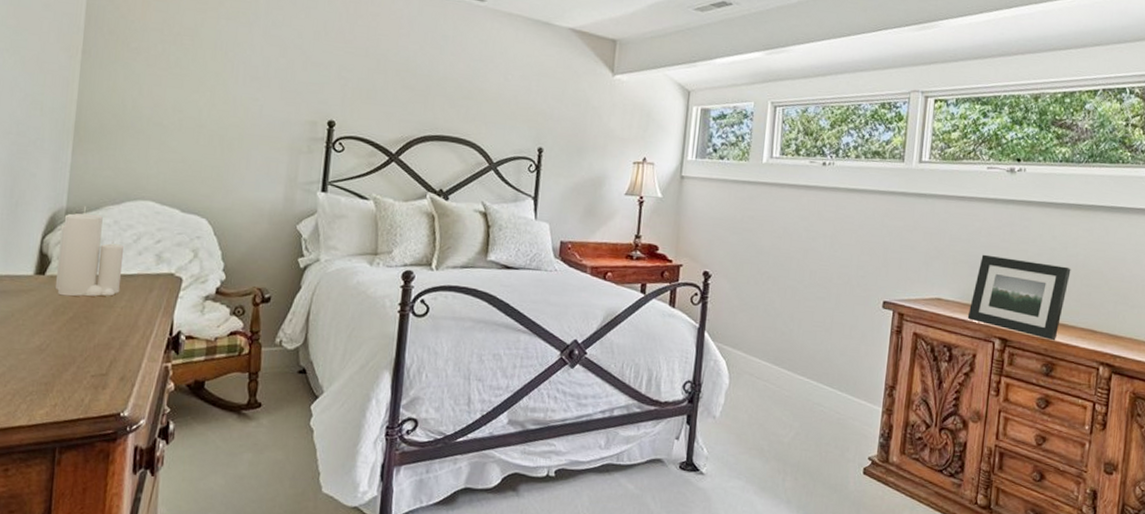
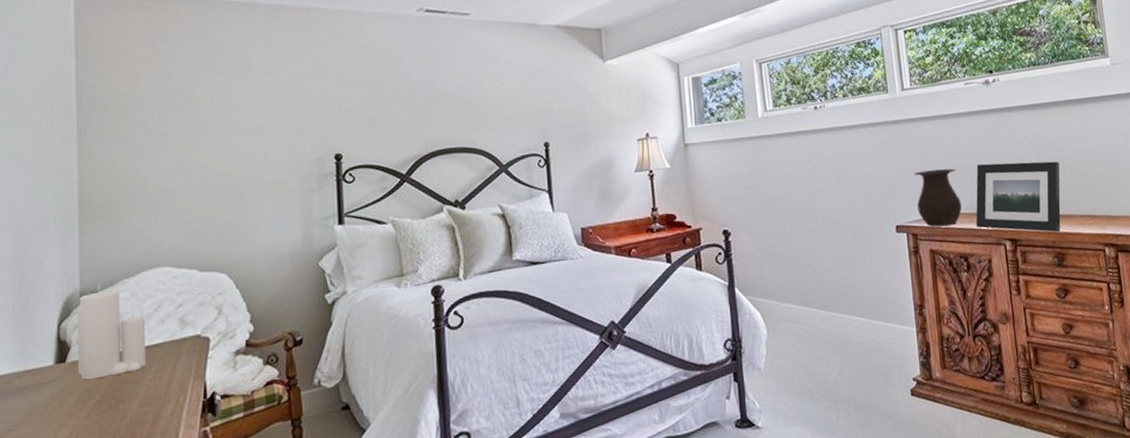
vase: none [909,250,959,313] -> present [913,168,963,228]

